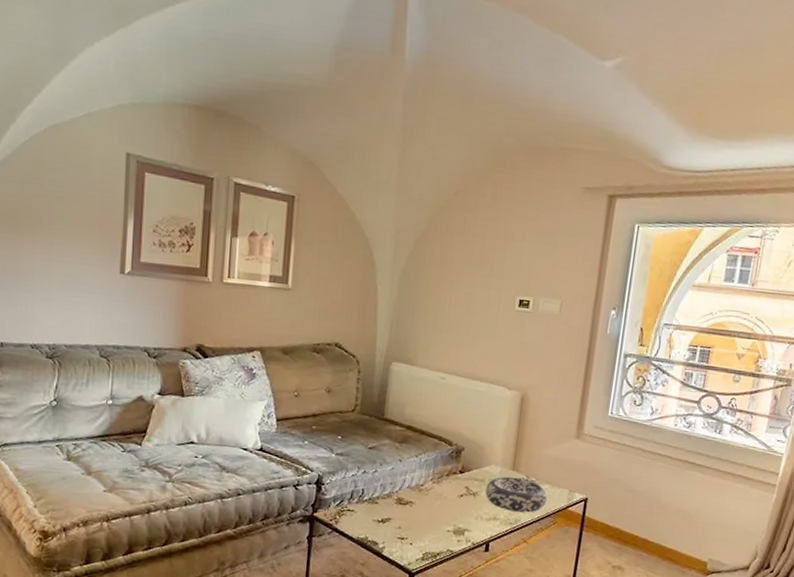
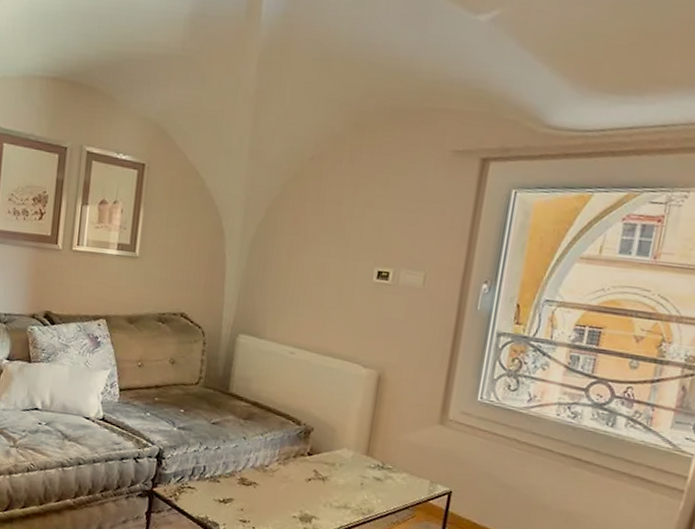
decorative bowl: present [485,476,548,513] -> none [335,461,405,503]

